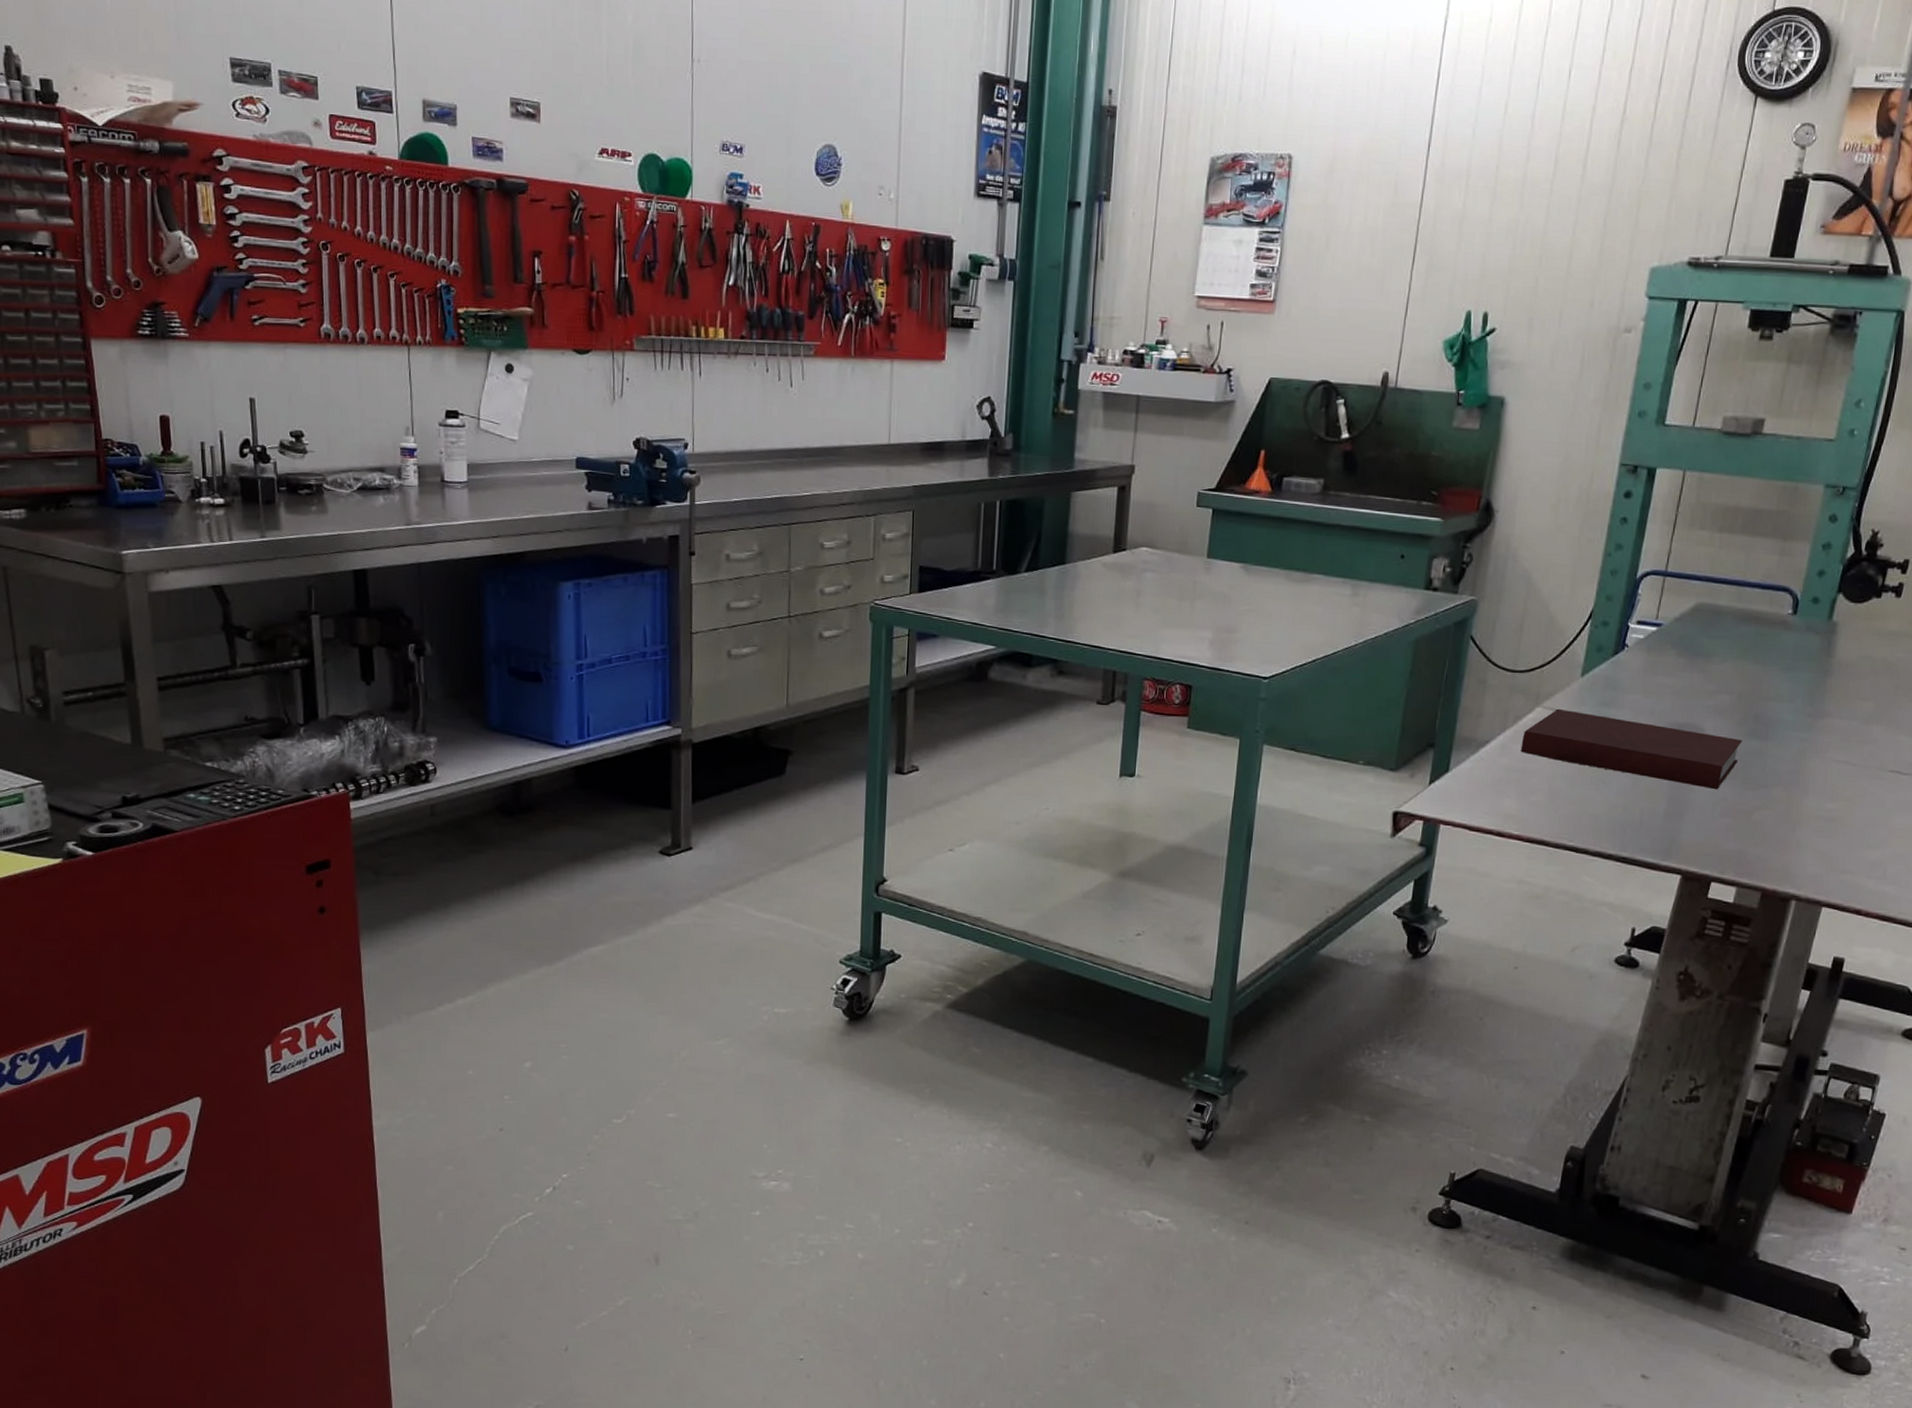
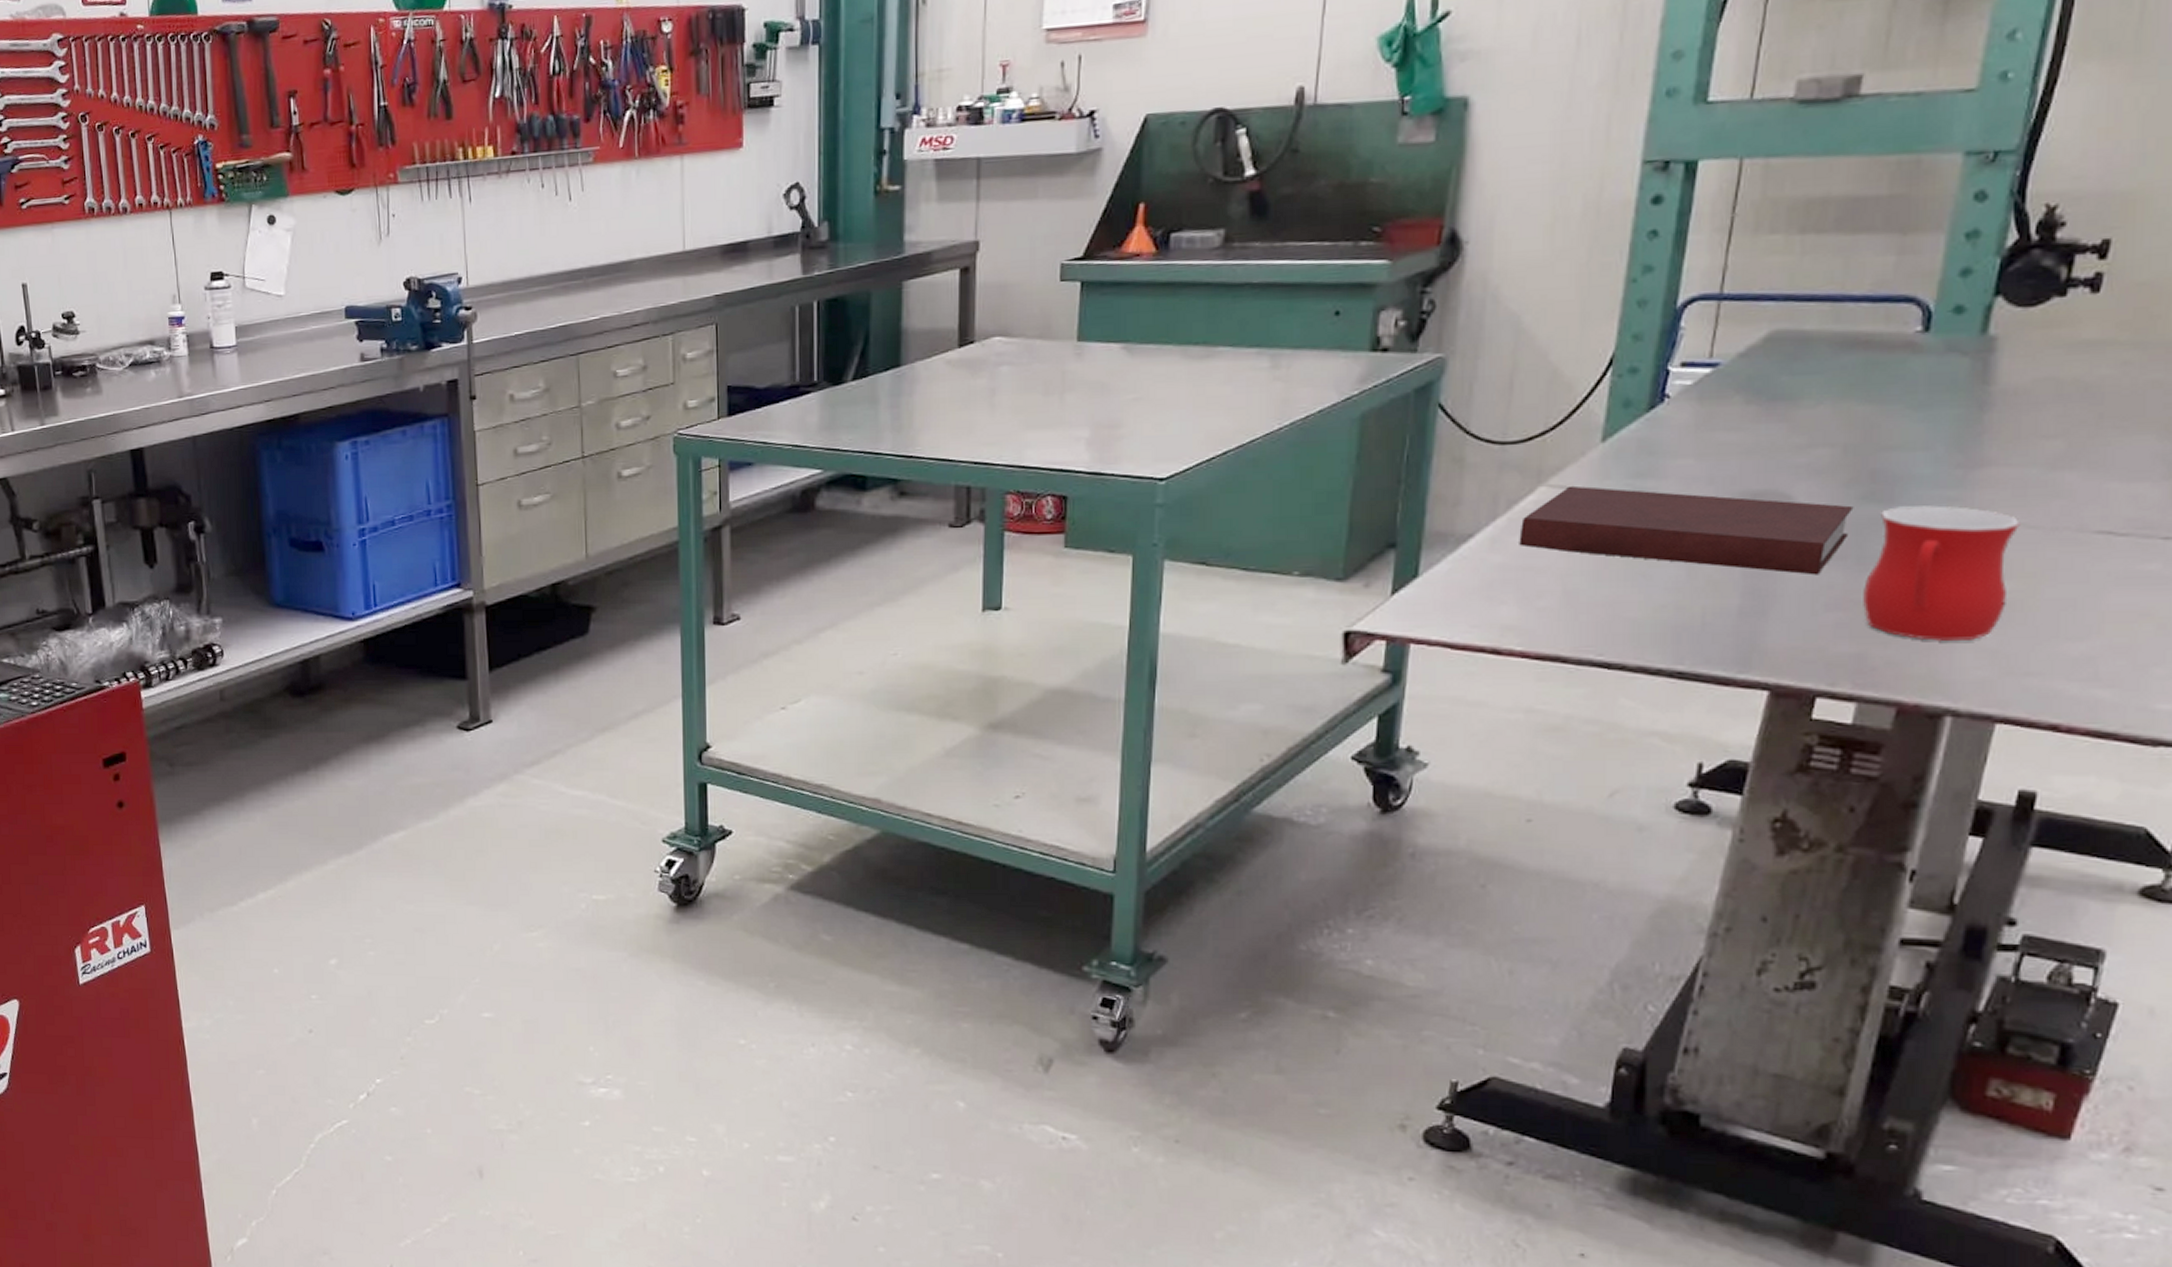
mug: none [1744,742,1845,845] -> present [1863,505,2020,641]

